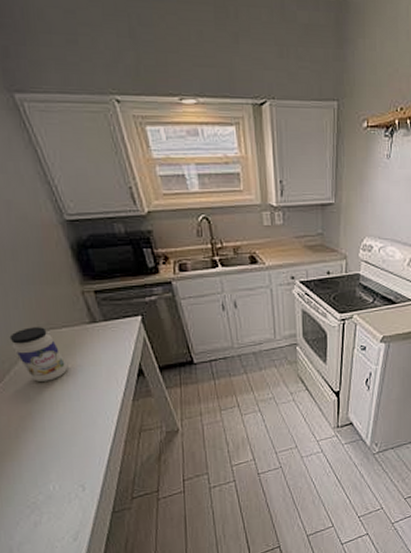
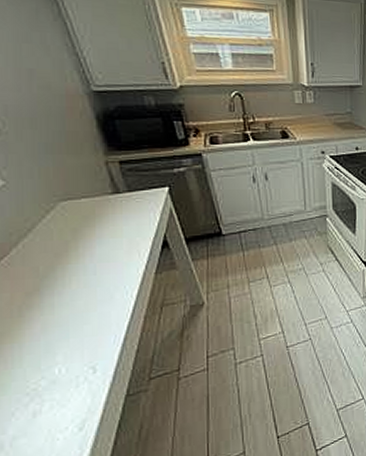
jar: present [9,327,67,382] -> none [20,197,84,255]

